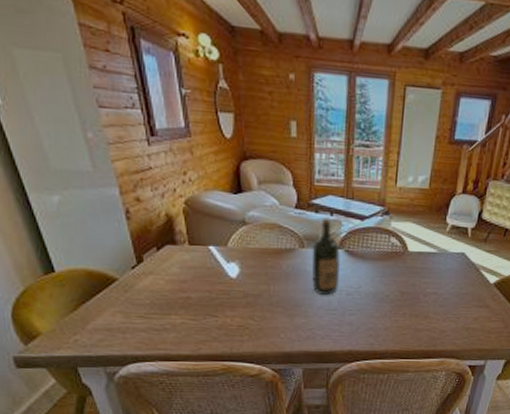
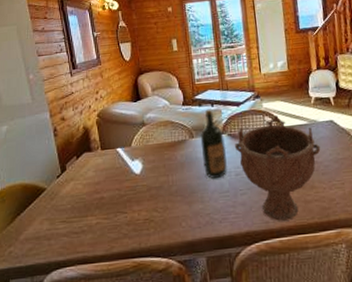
decorative bowl: none [351,237,445,345] -> present [235,115,321,221]

